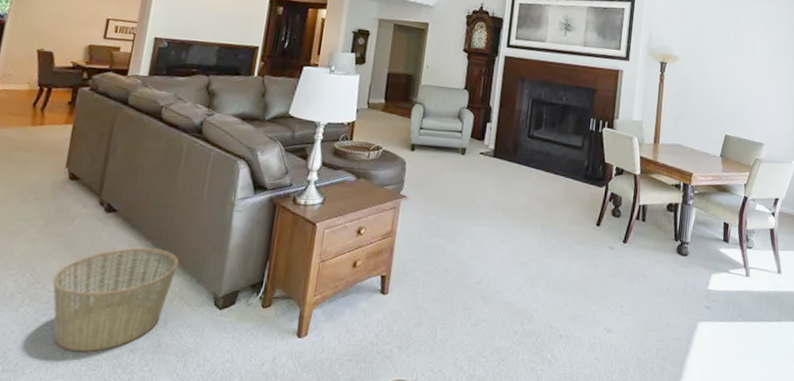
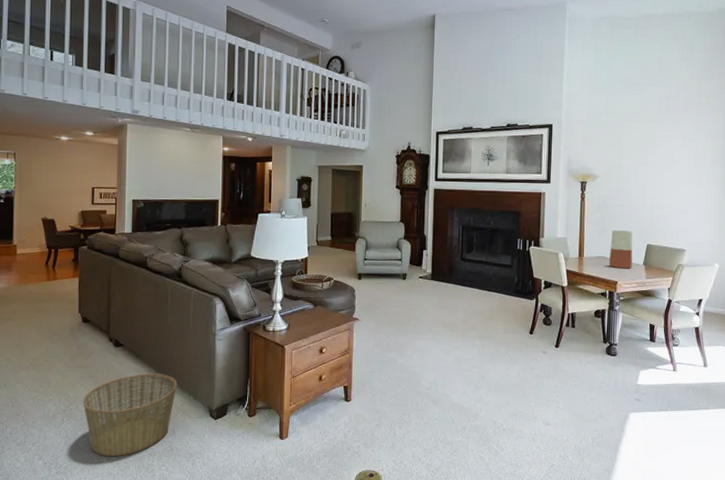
vase: none [684,116,711,161] -> present [608,229,633,269]

